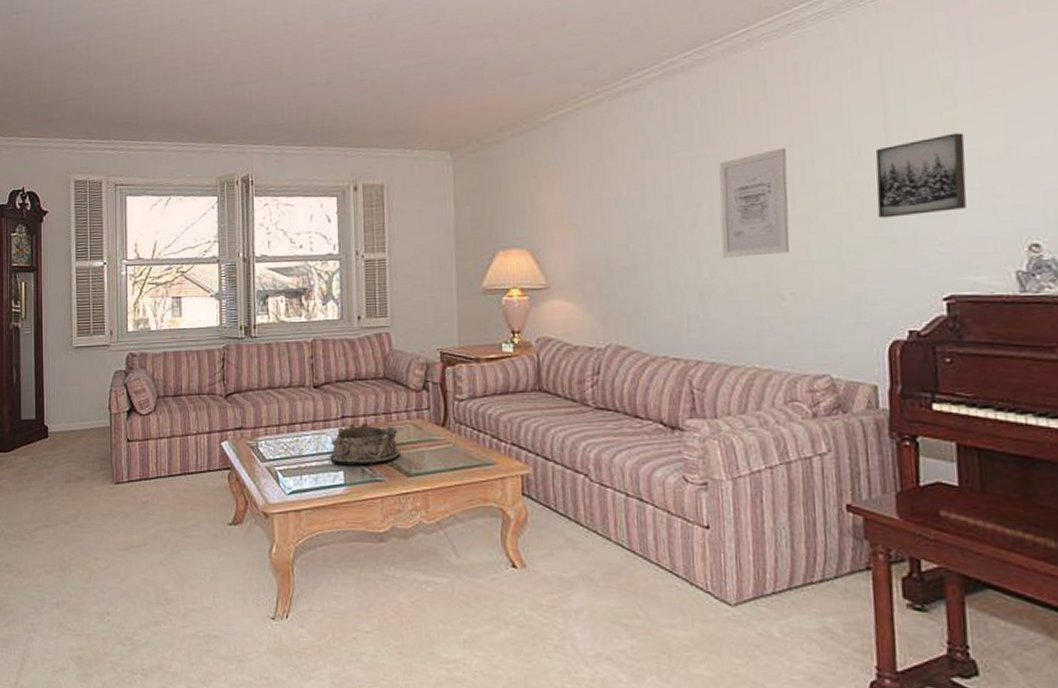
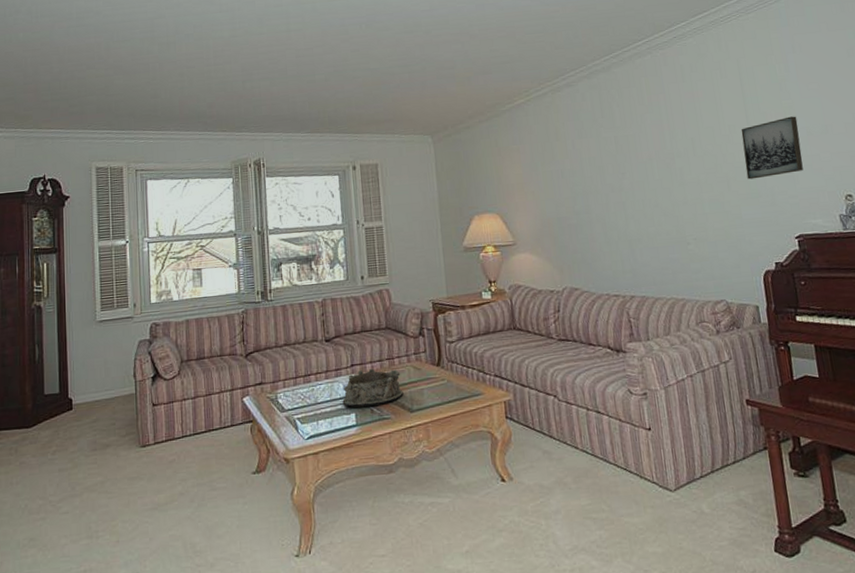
wall art: present [719,147,790,258] -> none [635,128,690,214]

